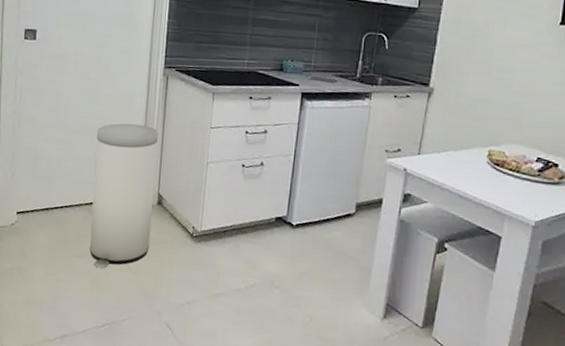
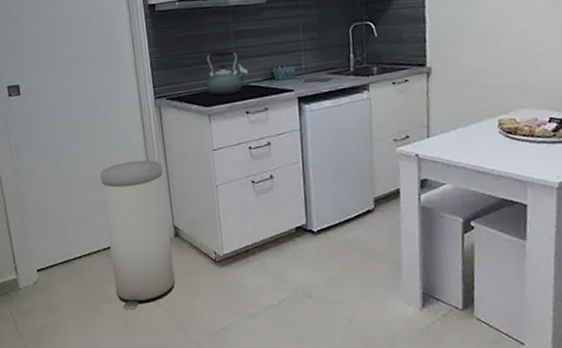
kettle: none [215,33,260,78] -> present [205,50,249,96]

